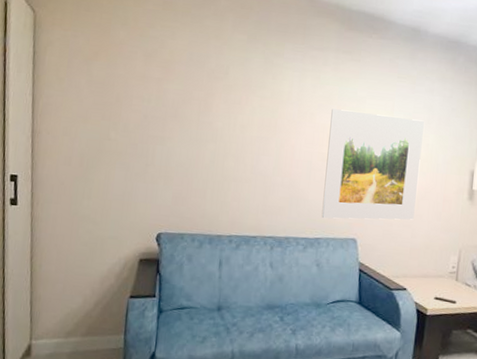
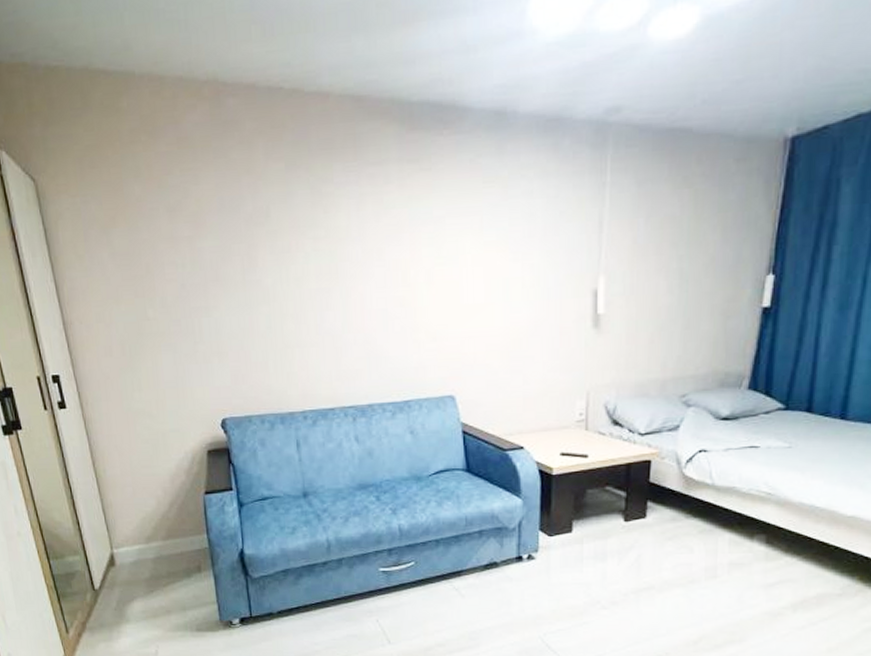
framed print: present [321,109,424,220] -> none [403,234,525,377]

